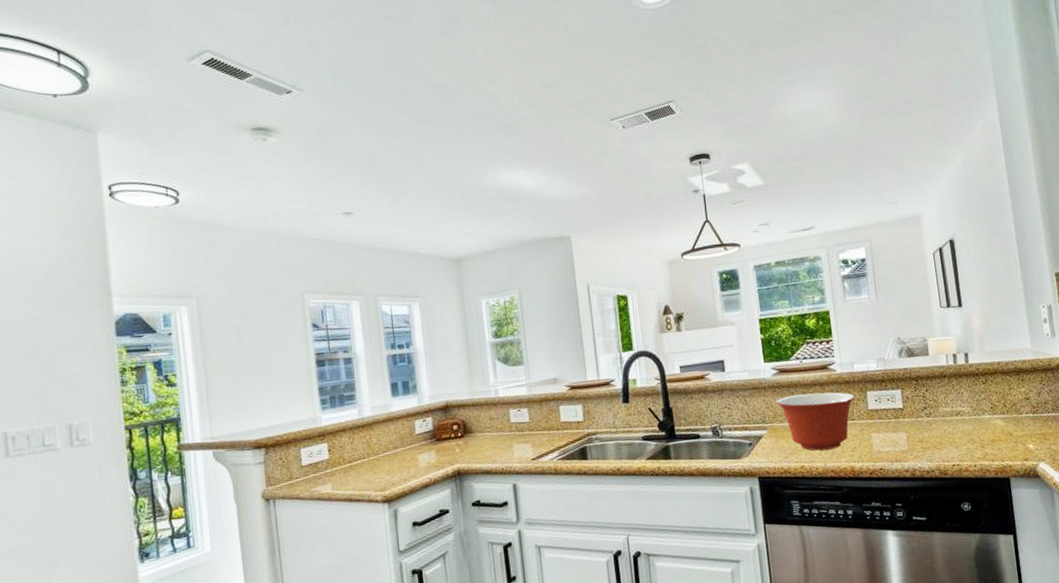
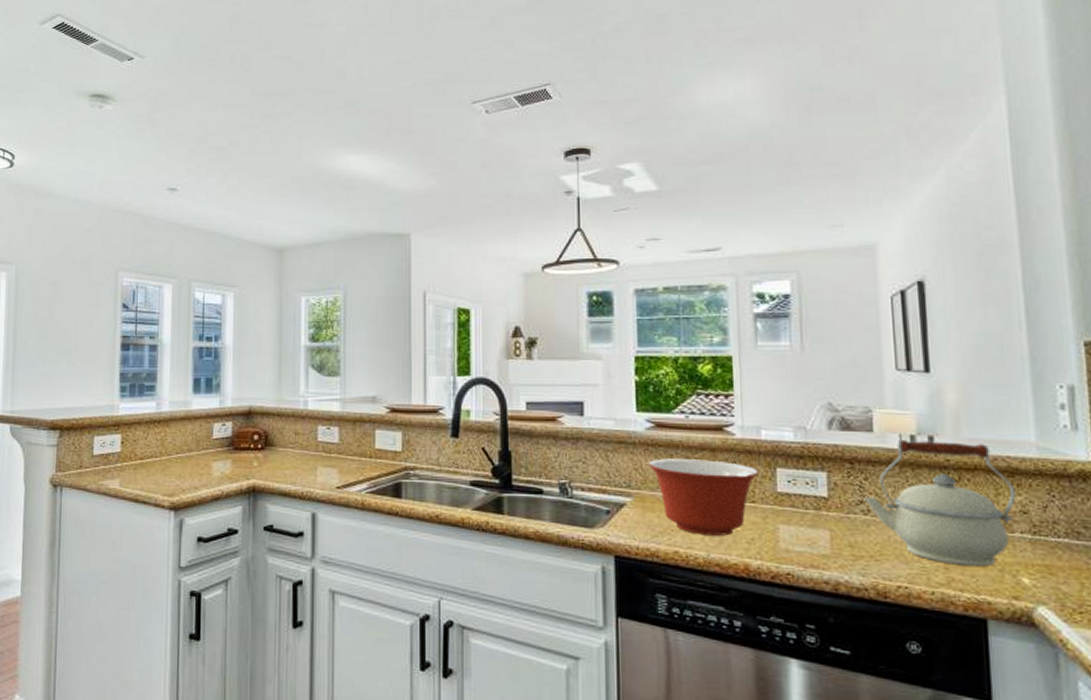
kettle: none [926,354,1022,443] -> present [863,439,1016,566]

